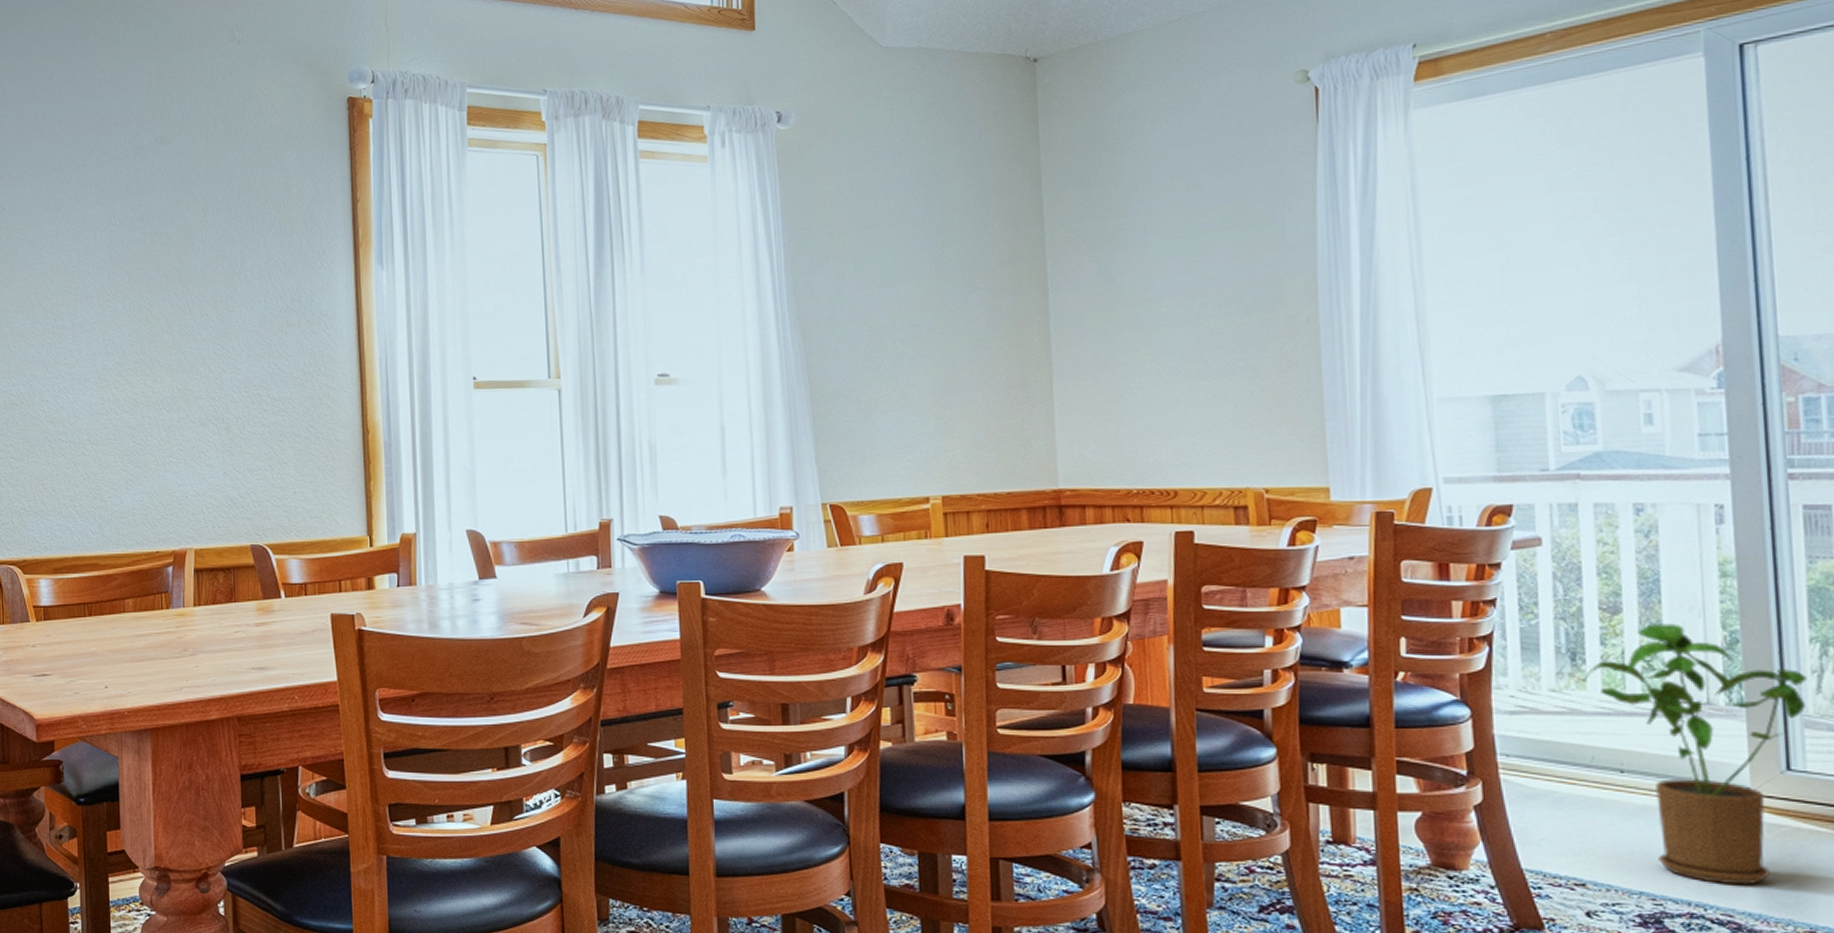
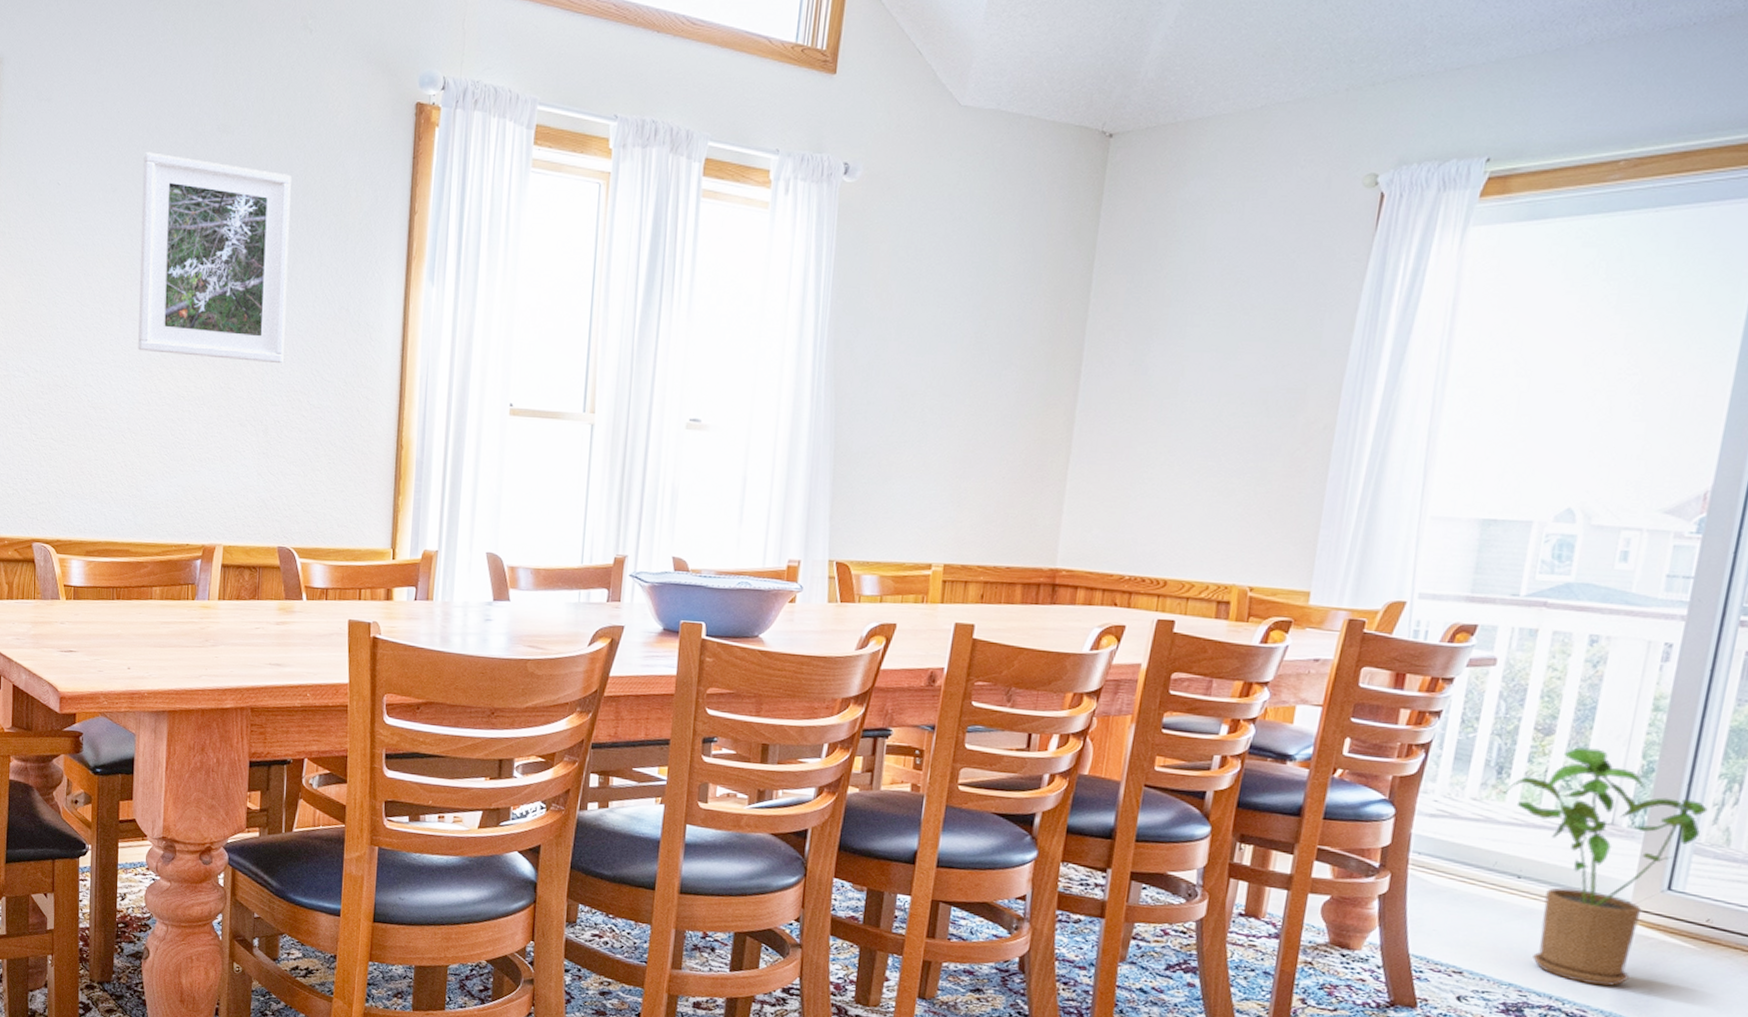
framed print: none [85,169,240,362] -> present [138,152,291,364]

